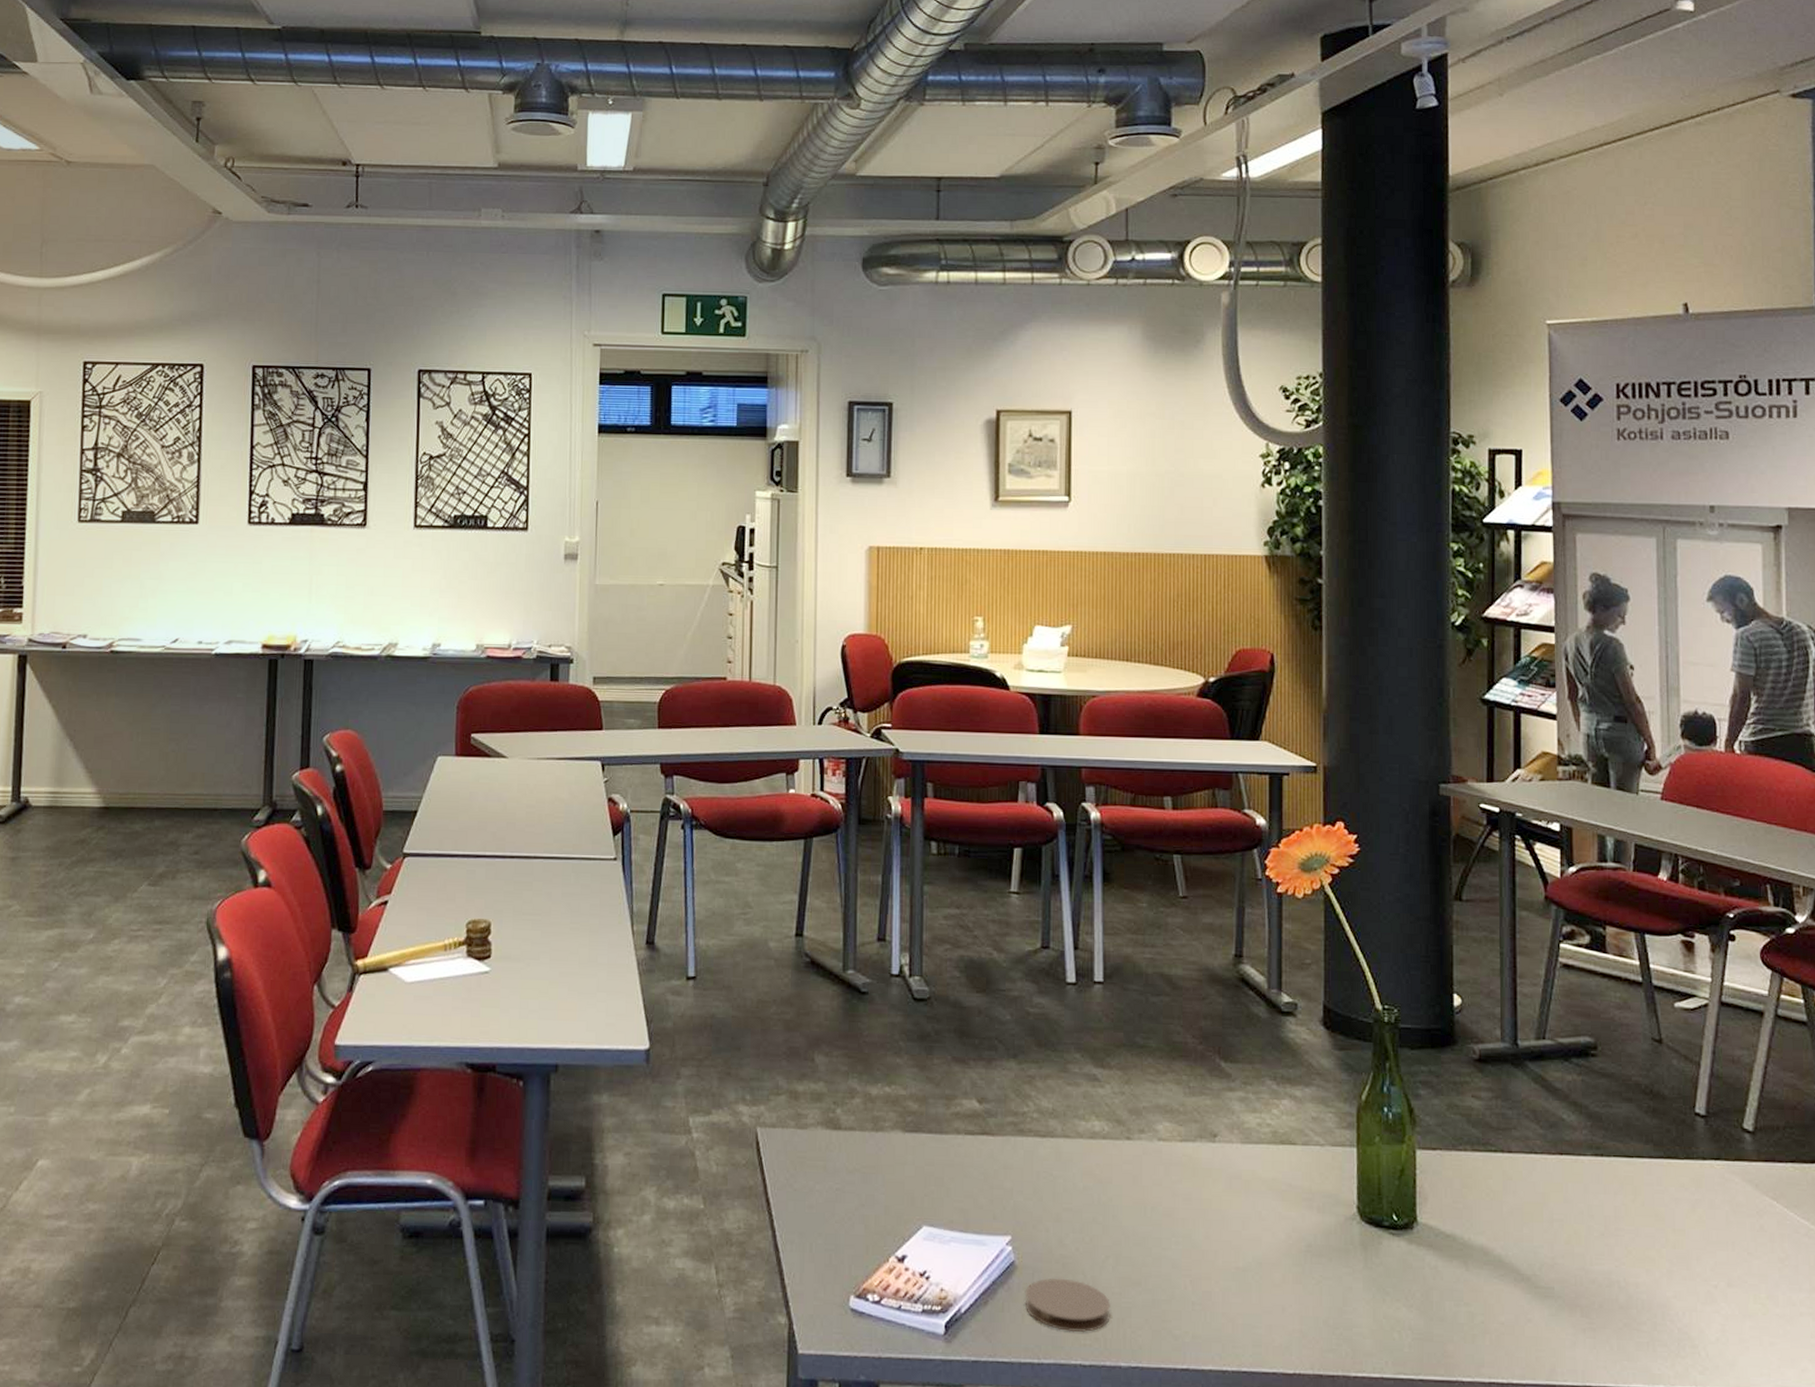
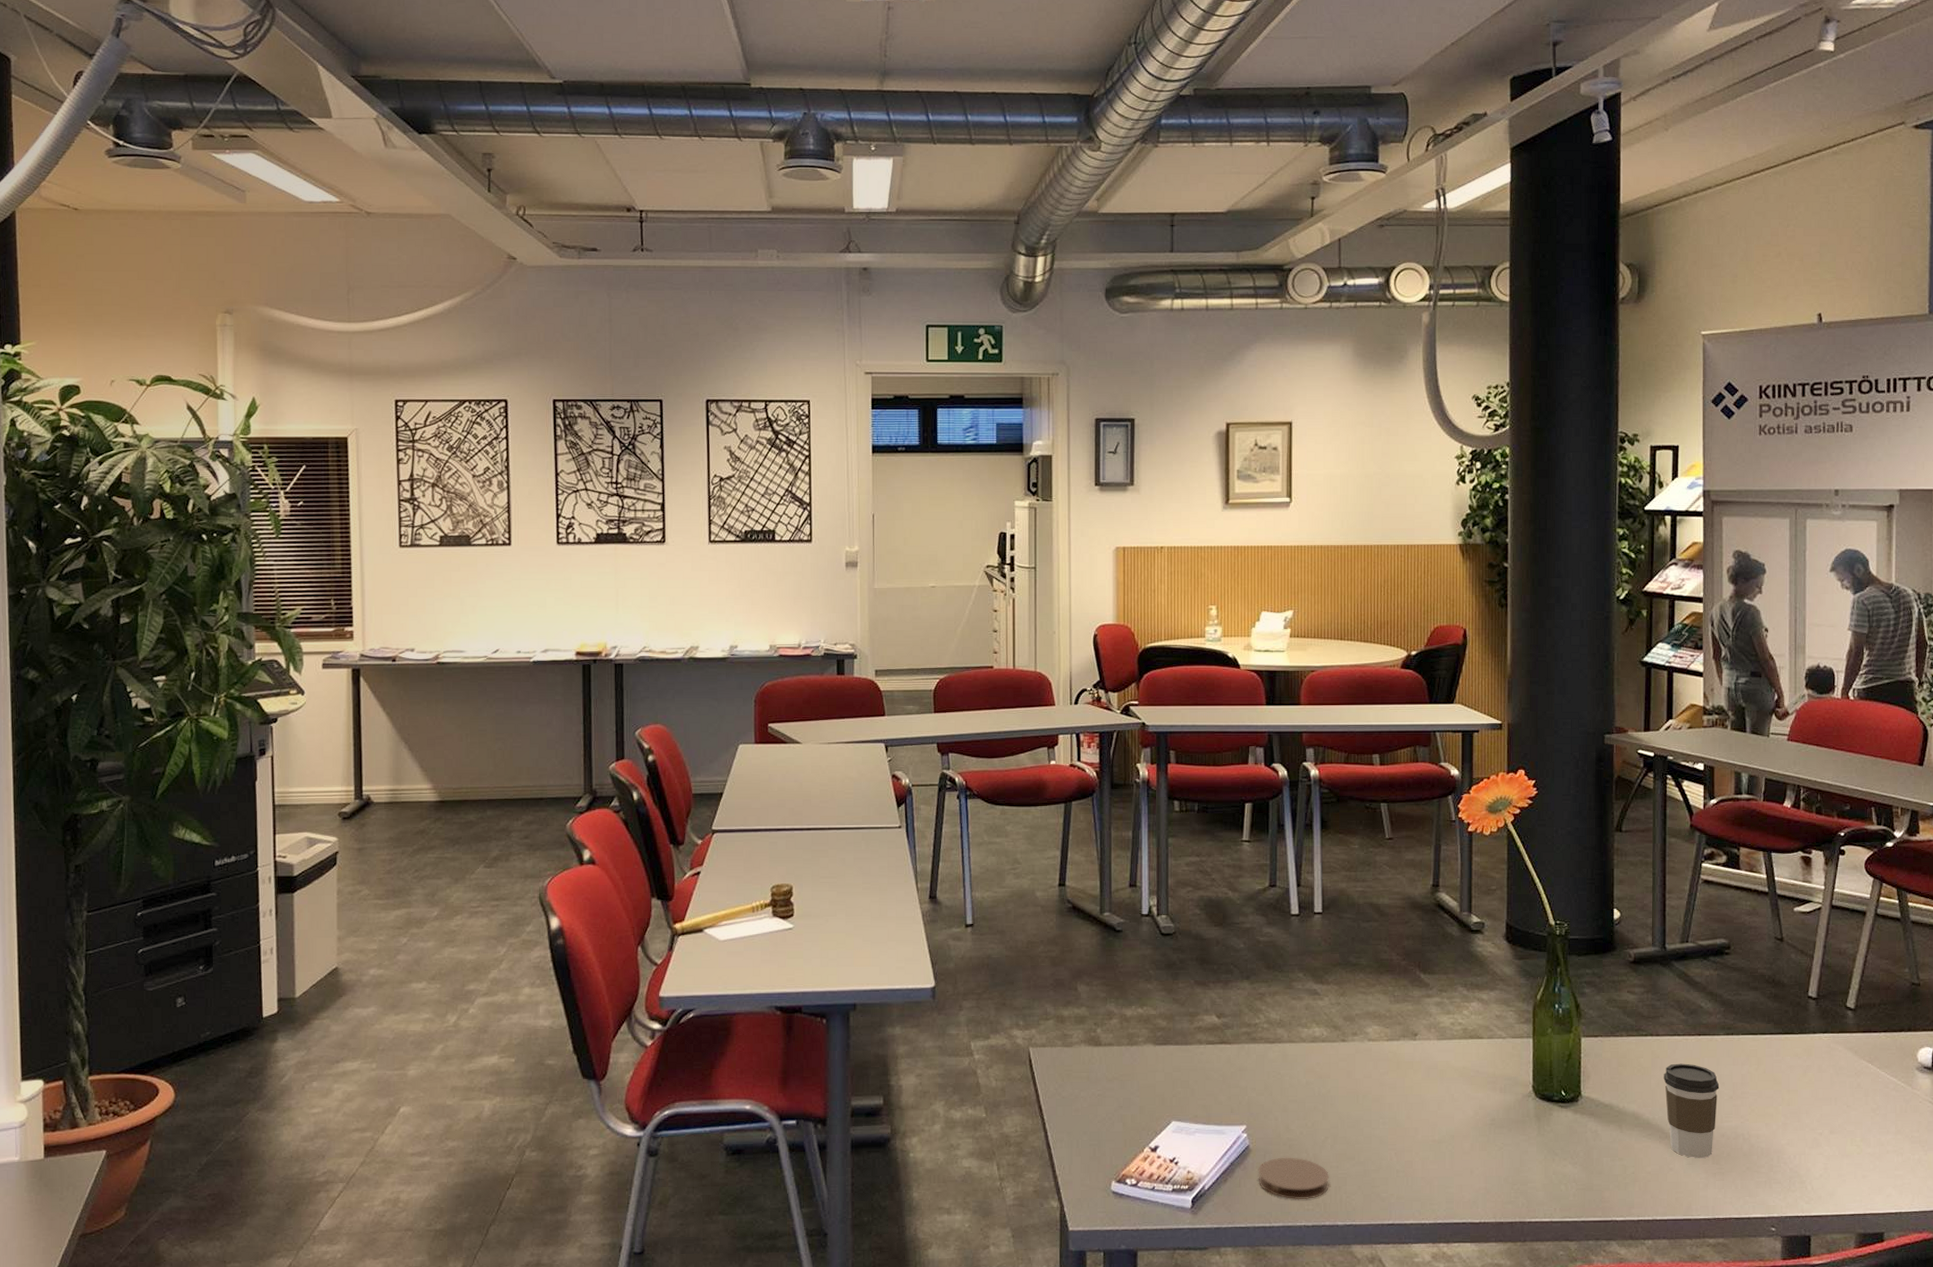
coffee cup: none [1518,1188,1588,1309] -> present [1663,1063,1720,1159]

